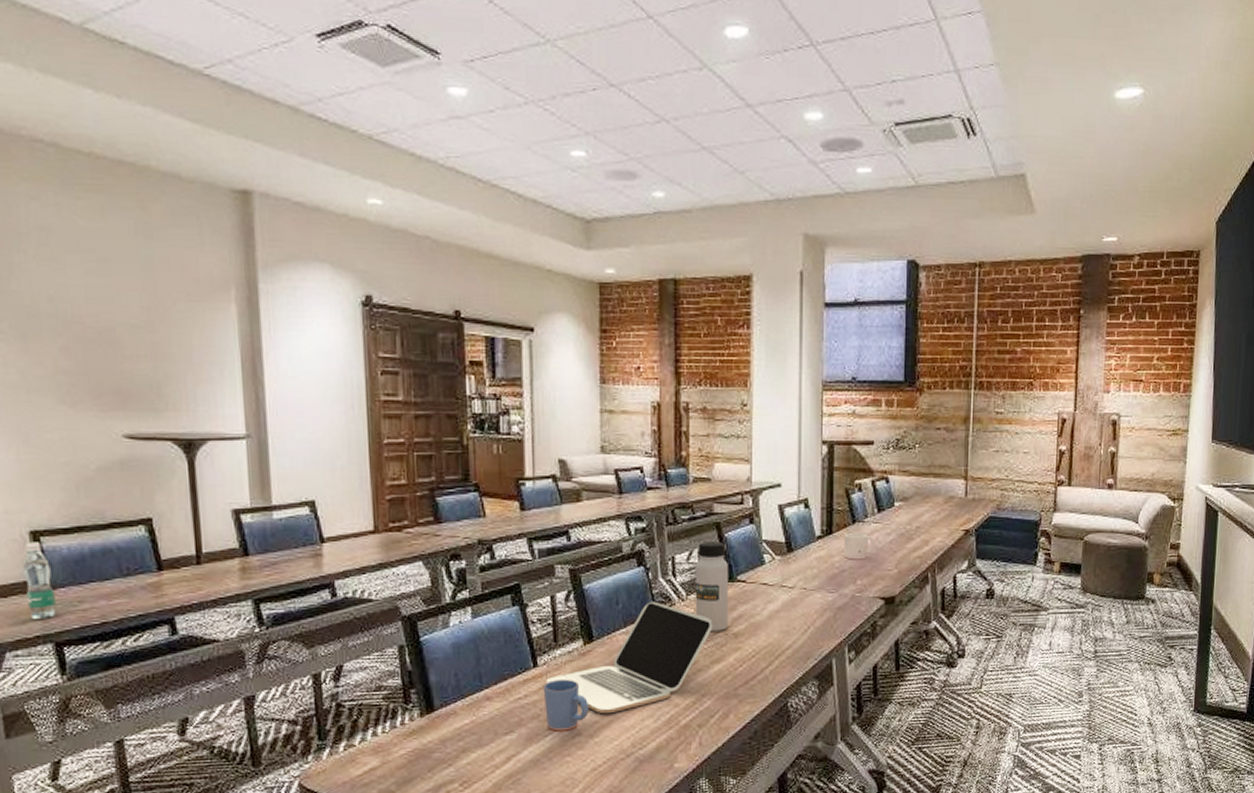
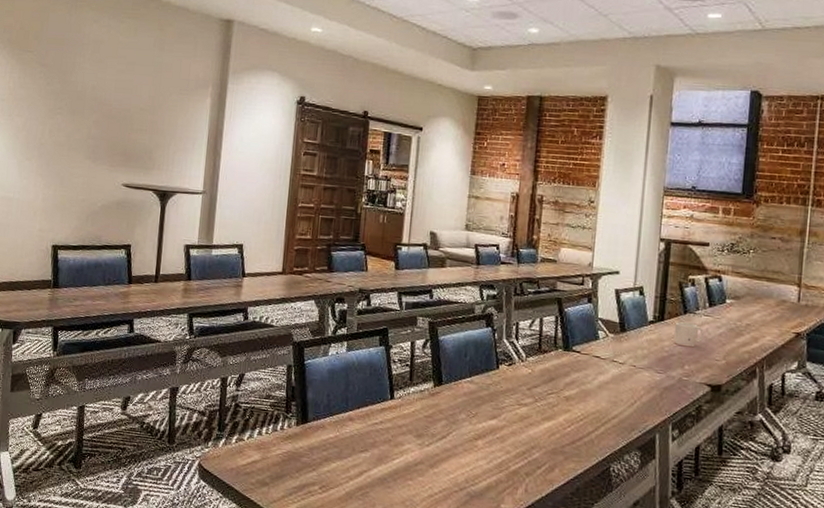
bottle: present [22,542,58,619] -> none [41,253,61,309]
mug: present [543,678,590,731] -> none [395,412,433,458]
laptop: present [546,601,713,714] -> none [399,358,547,450]
water bottle: present [695,542,728,631] -> none [532,313,566,393]

